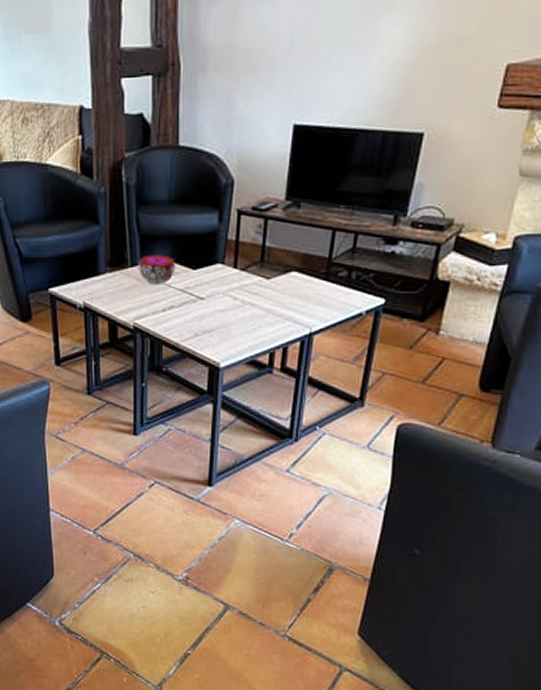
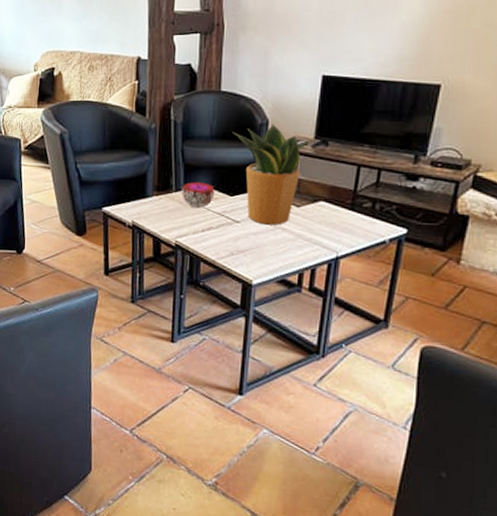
potted plant: none [193,184,283,301] -> present [232,124,312,225]

